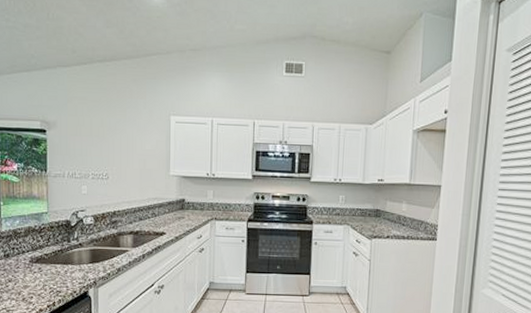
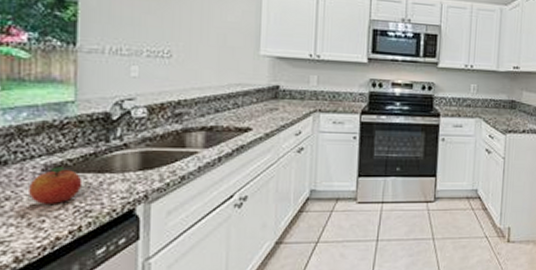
fruit: none [21,259,55,286] -> present [27,167,83,204]

